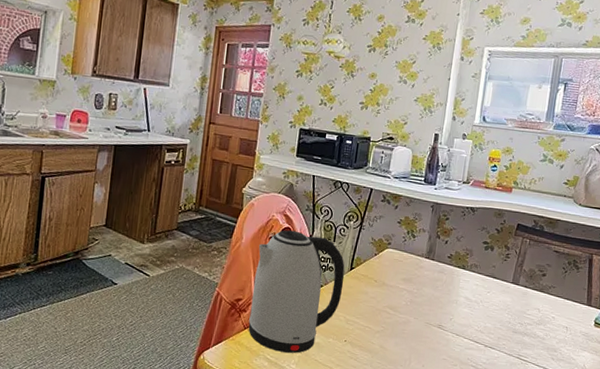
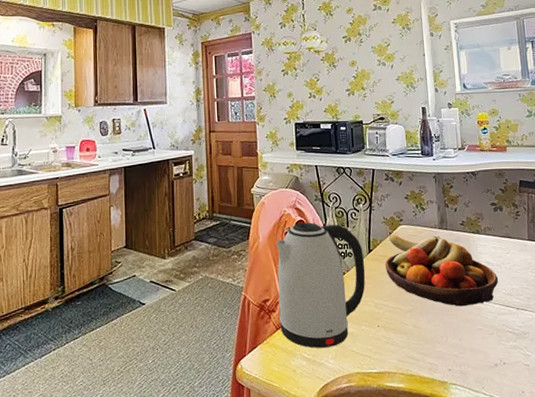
fruit bowl: none [363,256,474,336] -> present [385,234,499,307]

